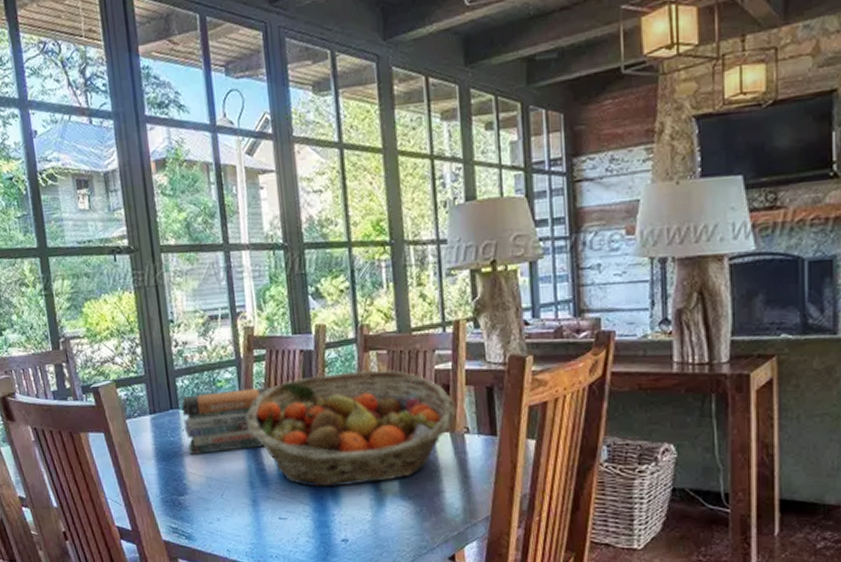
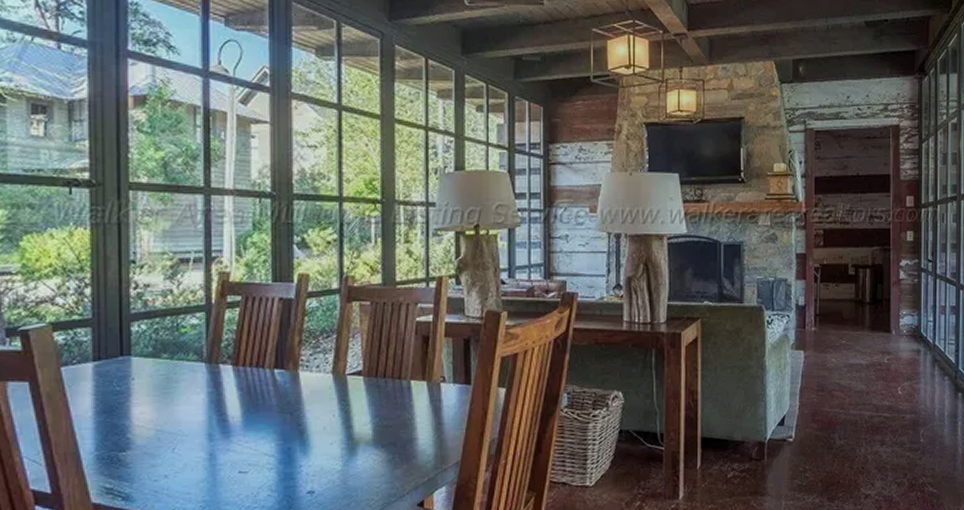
book stack: present [181,386,274,454] -> none [134,333,247,405]
fruit basket: present [246,369,456,487] -> none [212,319,434,438]

